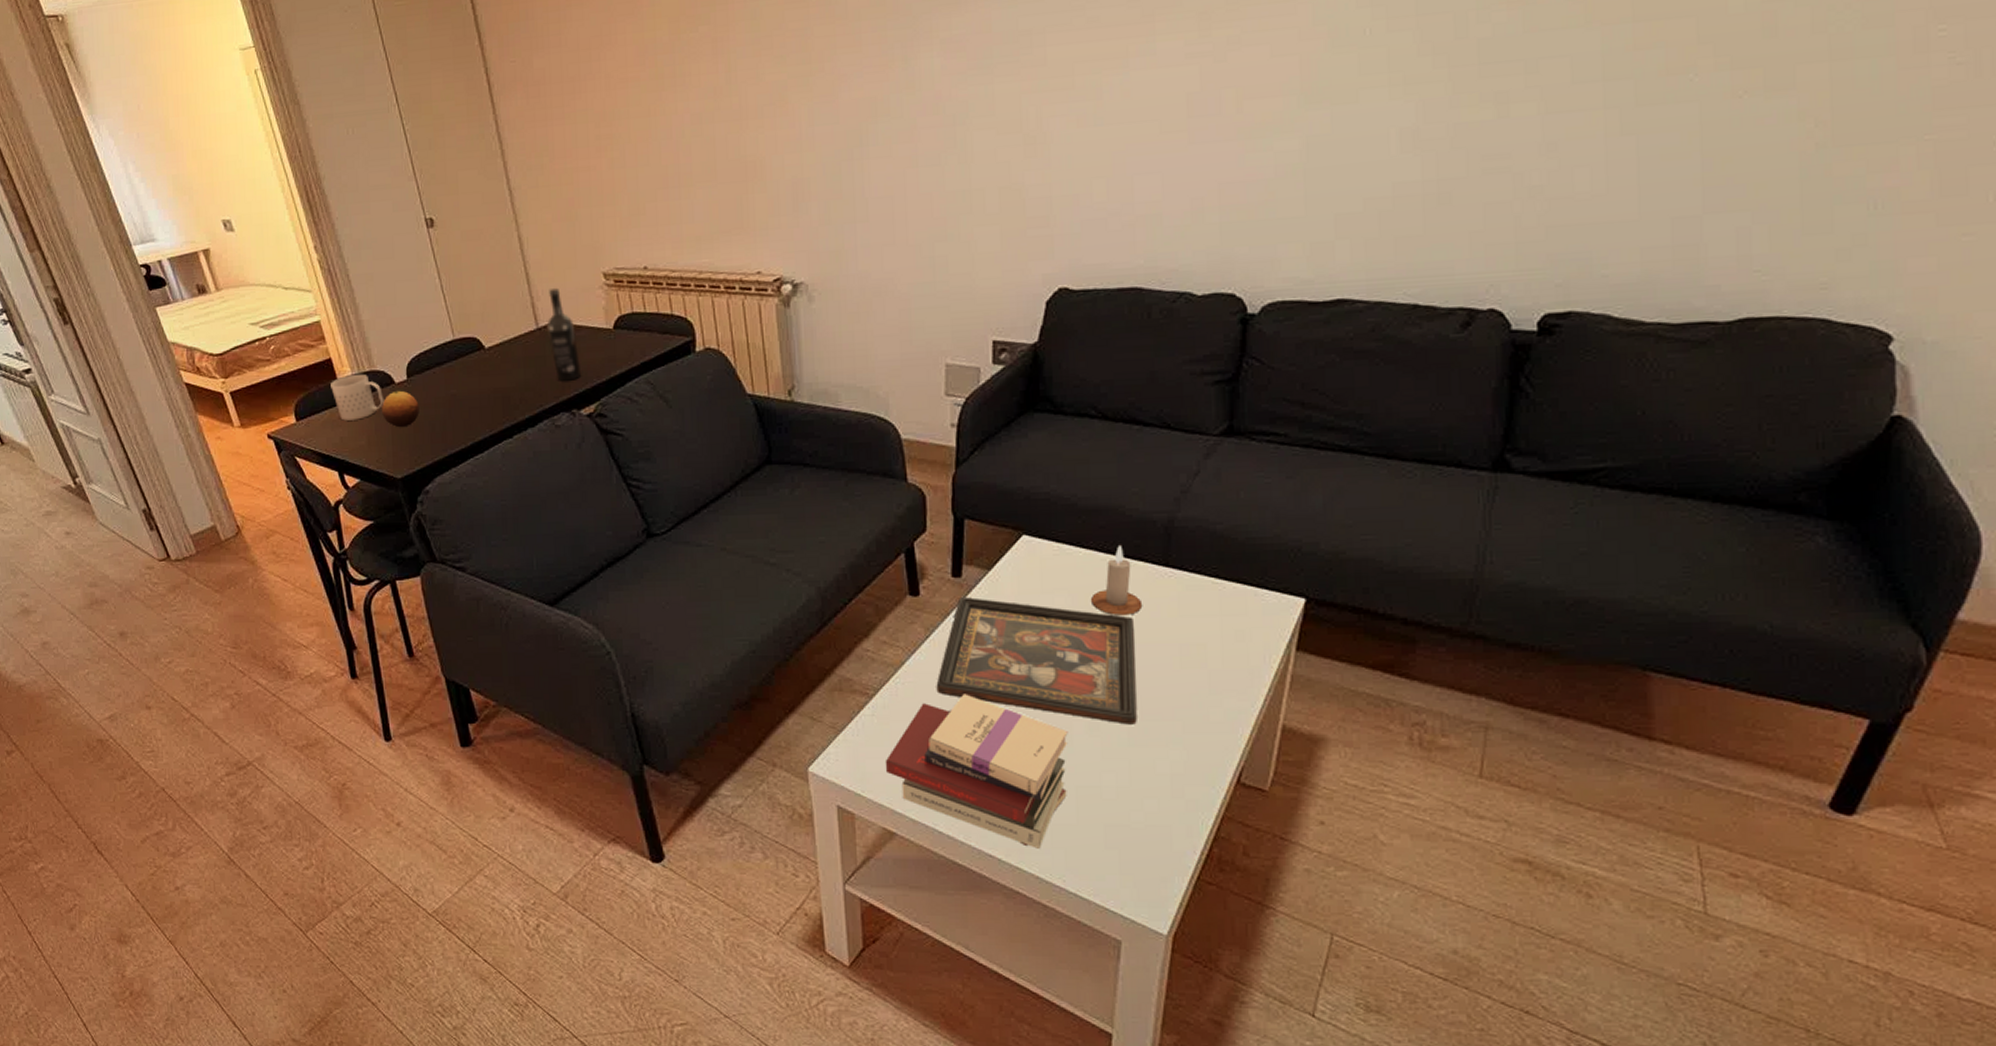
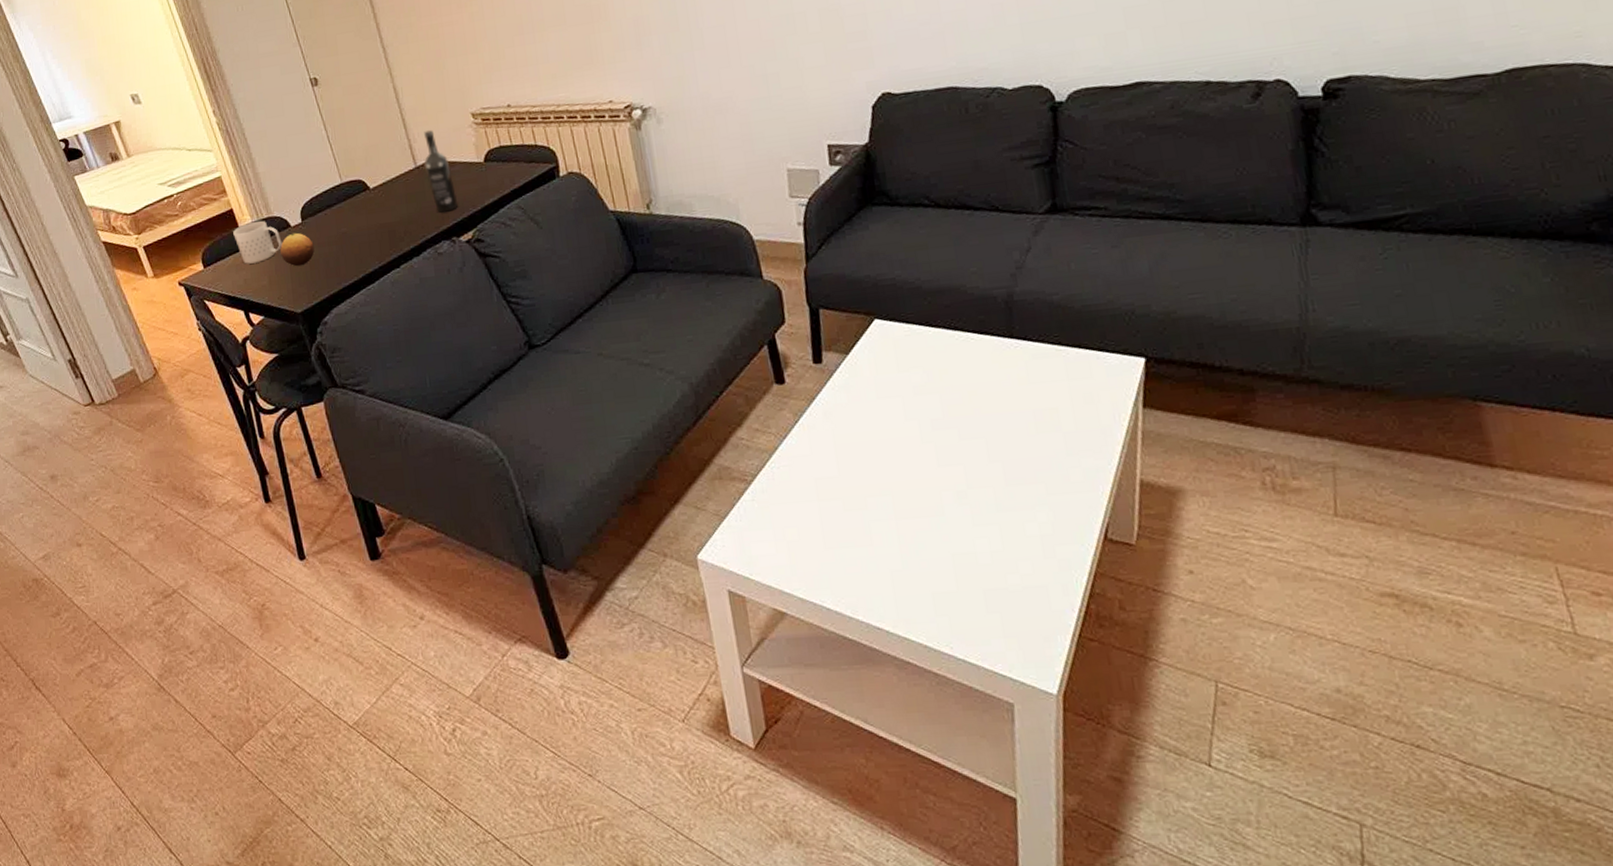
books: present [885,694,1068,849] -> none [768,473,945,618]
decorative tray: present [936,597,1137,725] -> none [809,381,1002,491]
candle: present [1091,546,1143,615] -> none [945,322,994,388]

